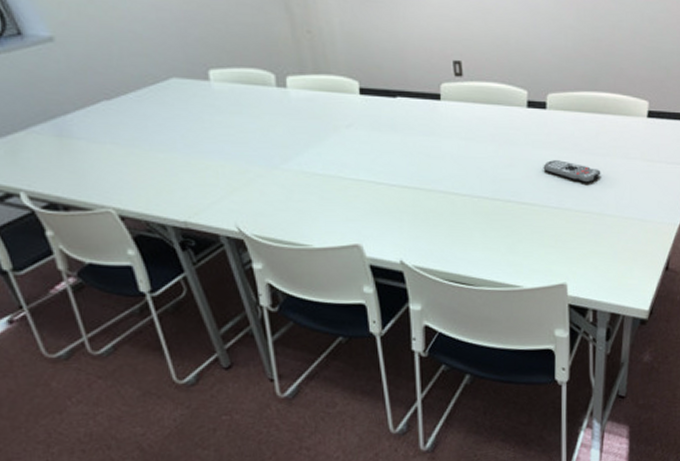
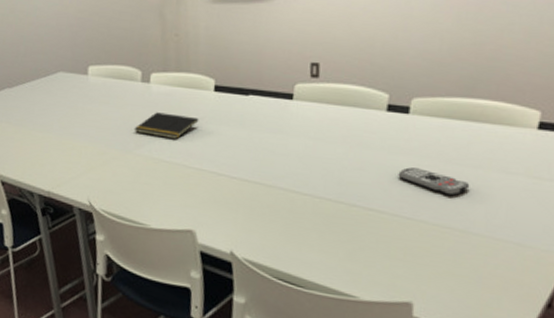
notepad: none [276,121,348,149] -> present [134,112,199,139]

